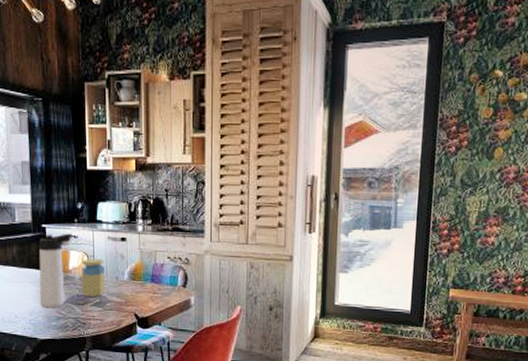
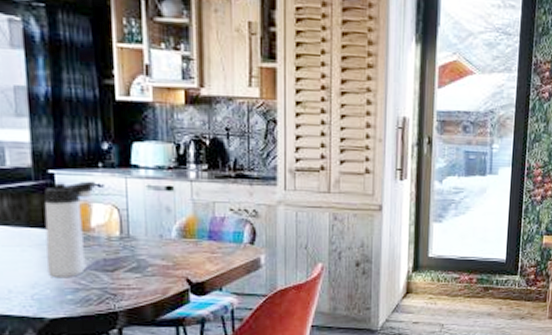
jar: present [81,258,105,298] -> none [109,212,145,262]

